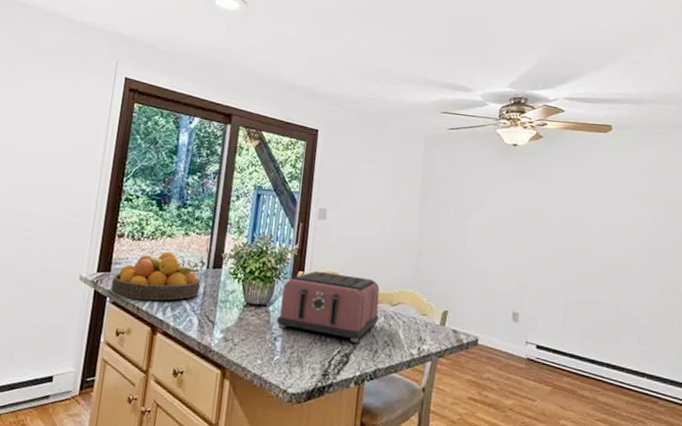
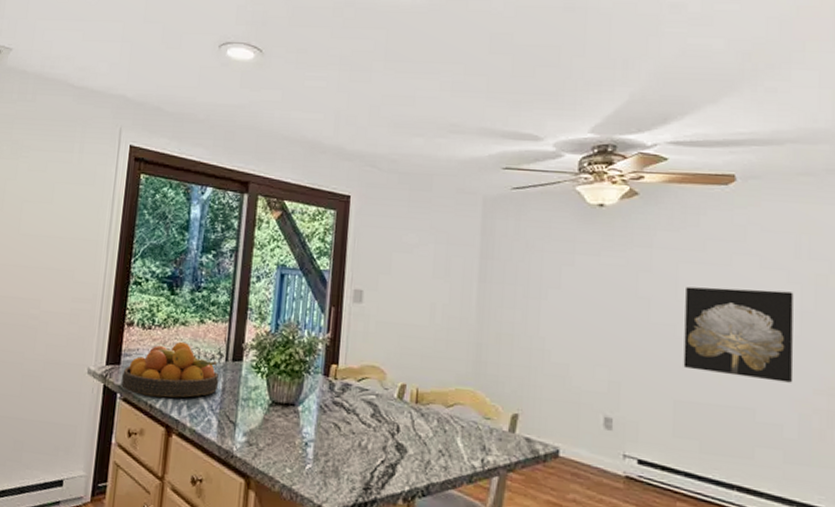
toaster: present [277,270,380,343] -> none [307,364,431,451]
wall art: none [571,210,649,284] -> present [683,286,794,383]

